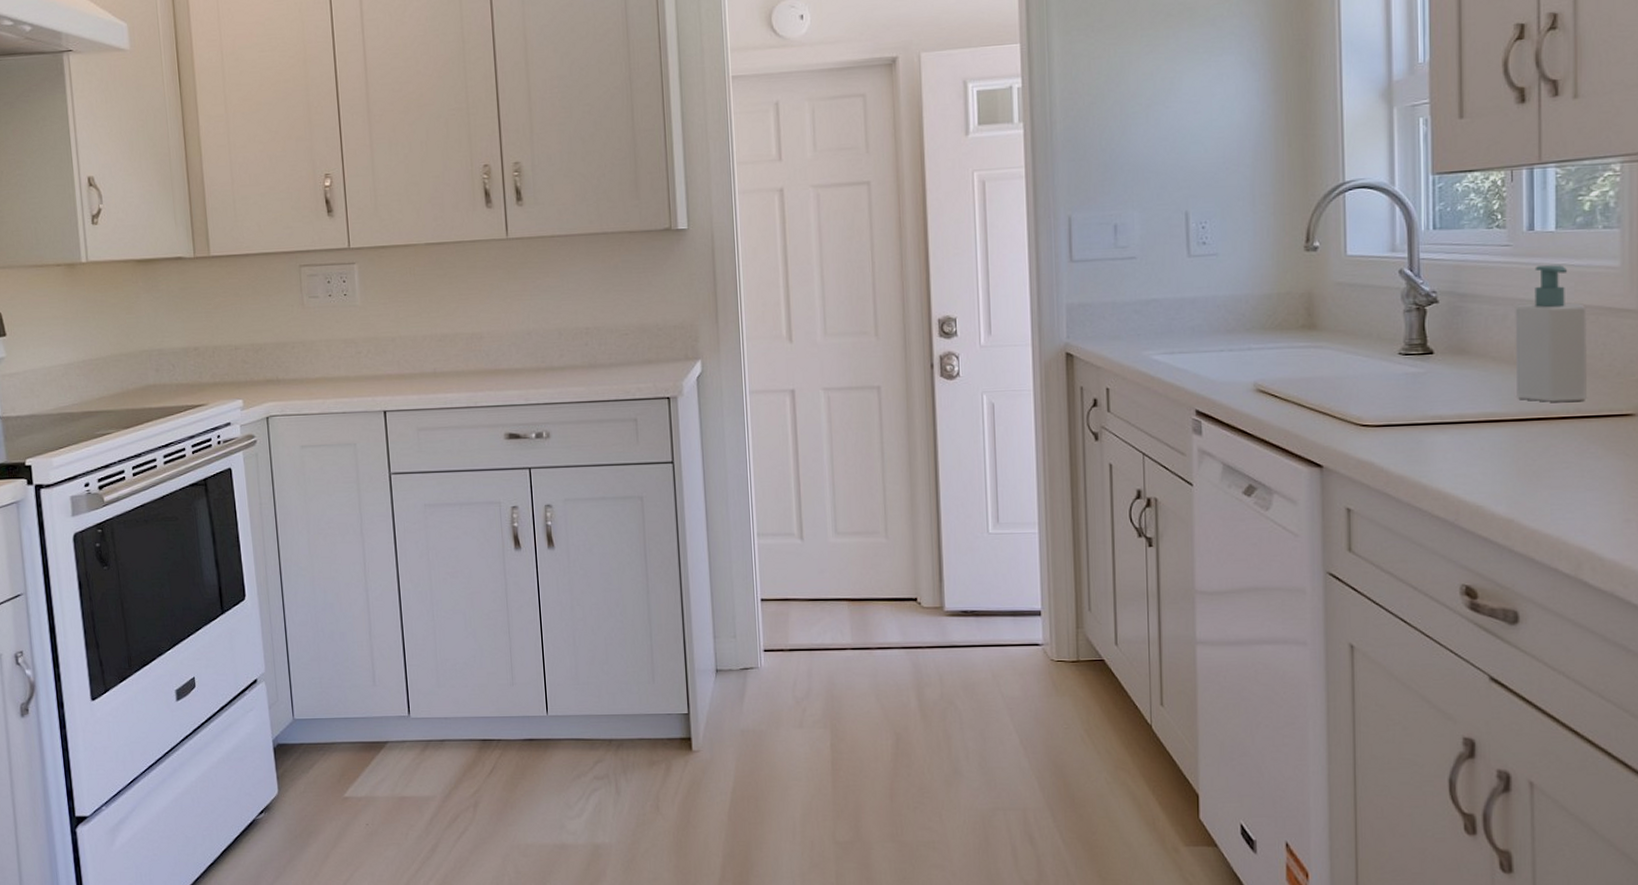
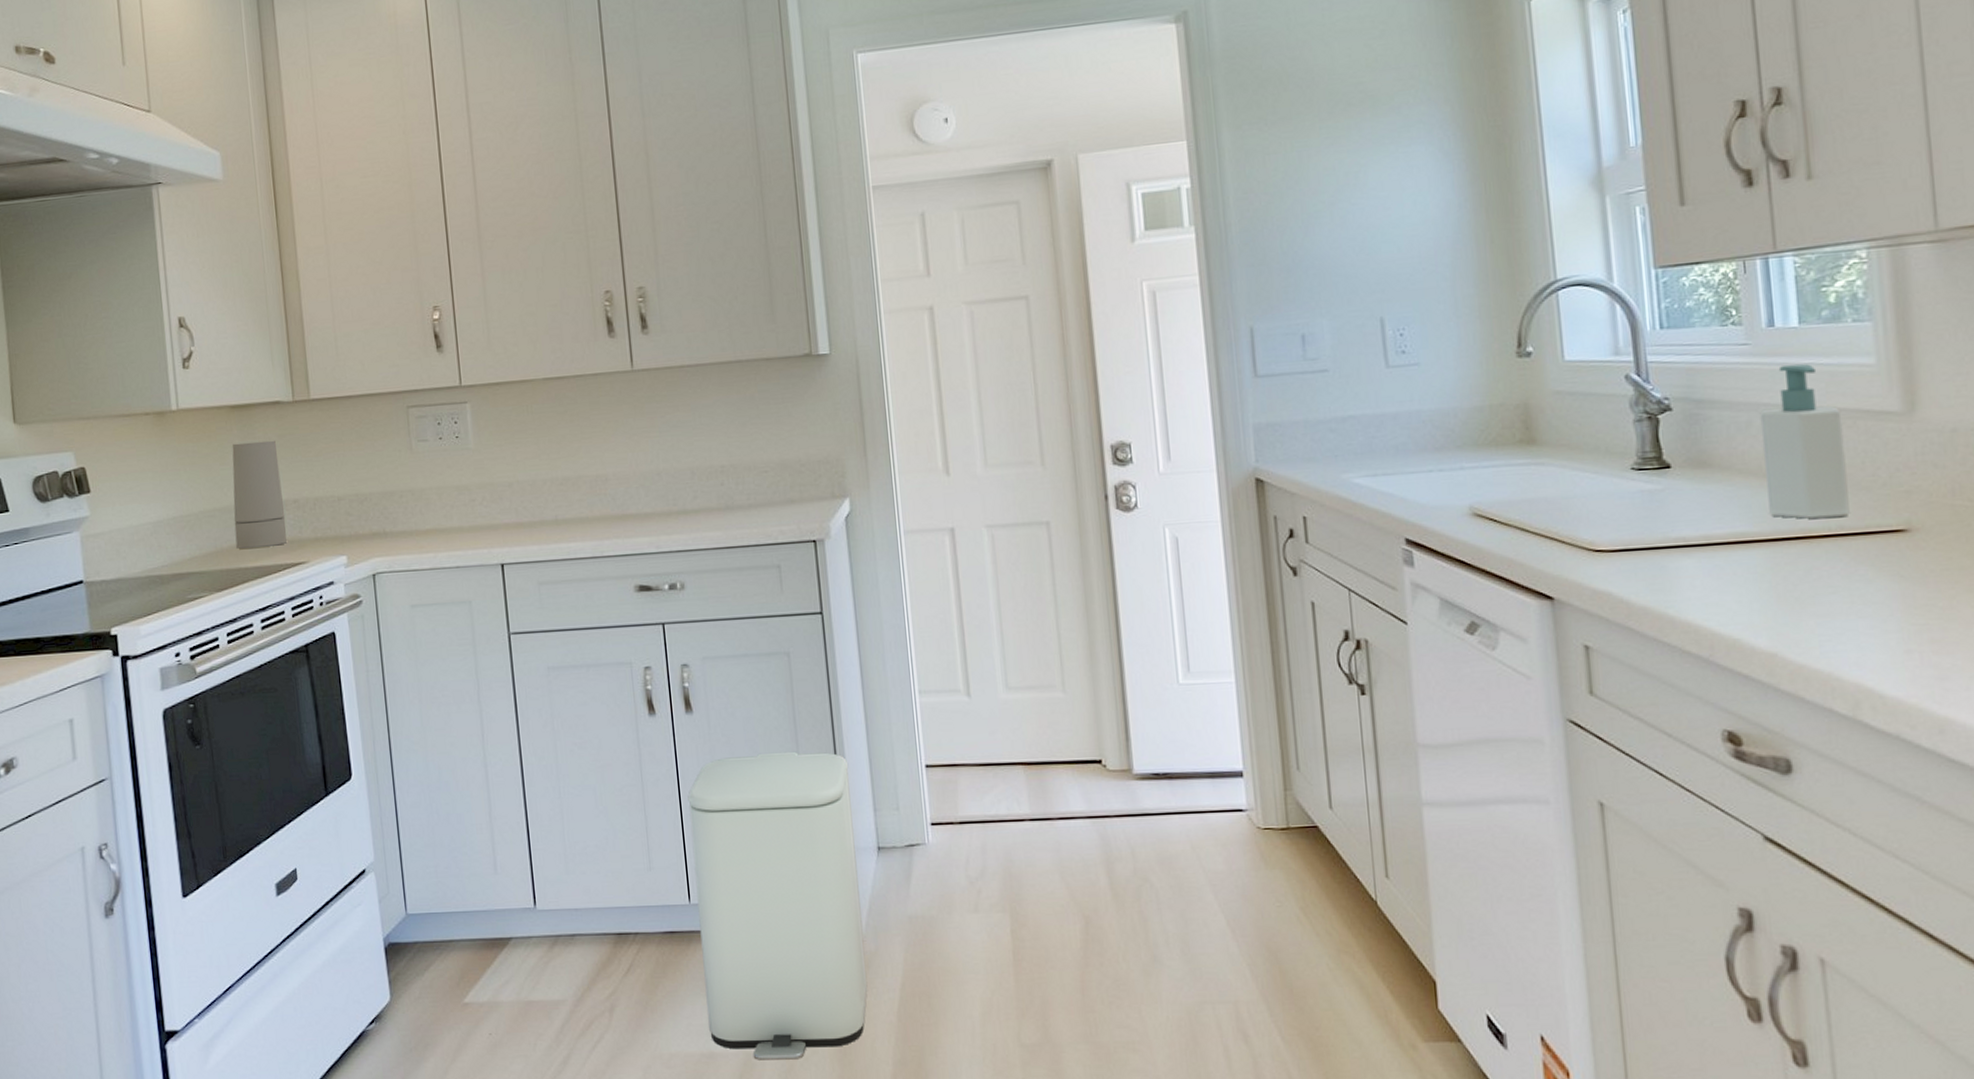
canister: none [137,292,188,392] -> present [232,440,287,549]
pedal bin: none [548,584,703,851] -> present [687,751,868,1060]

